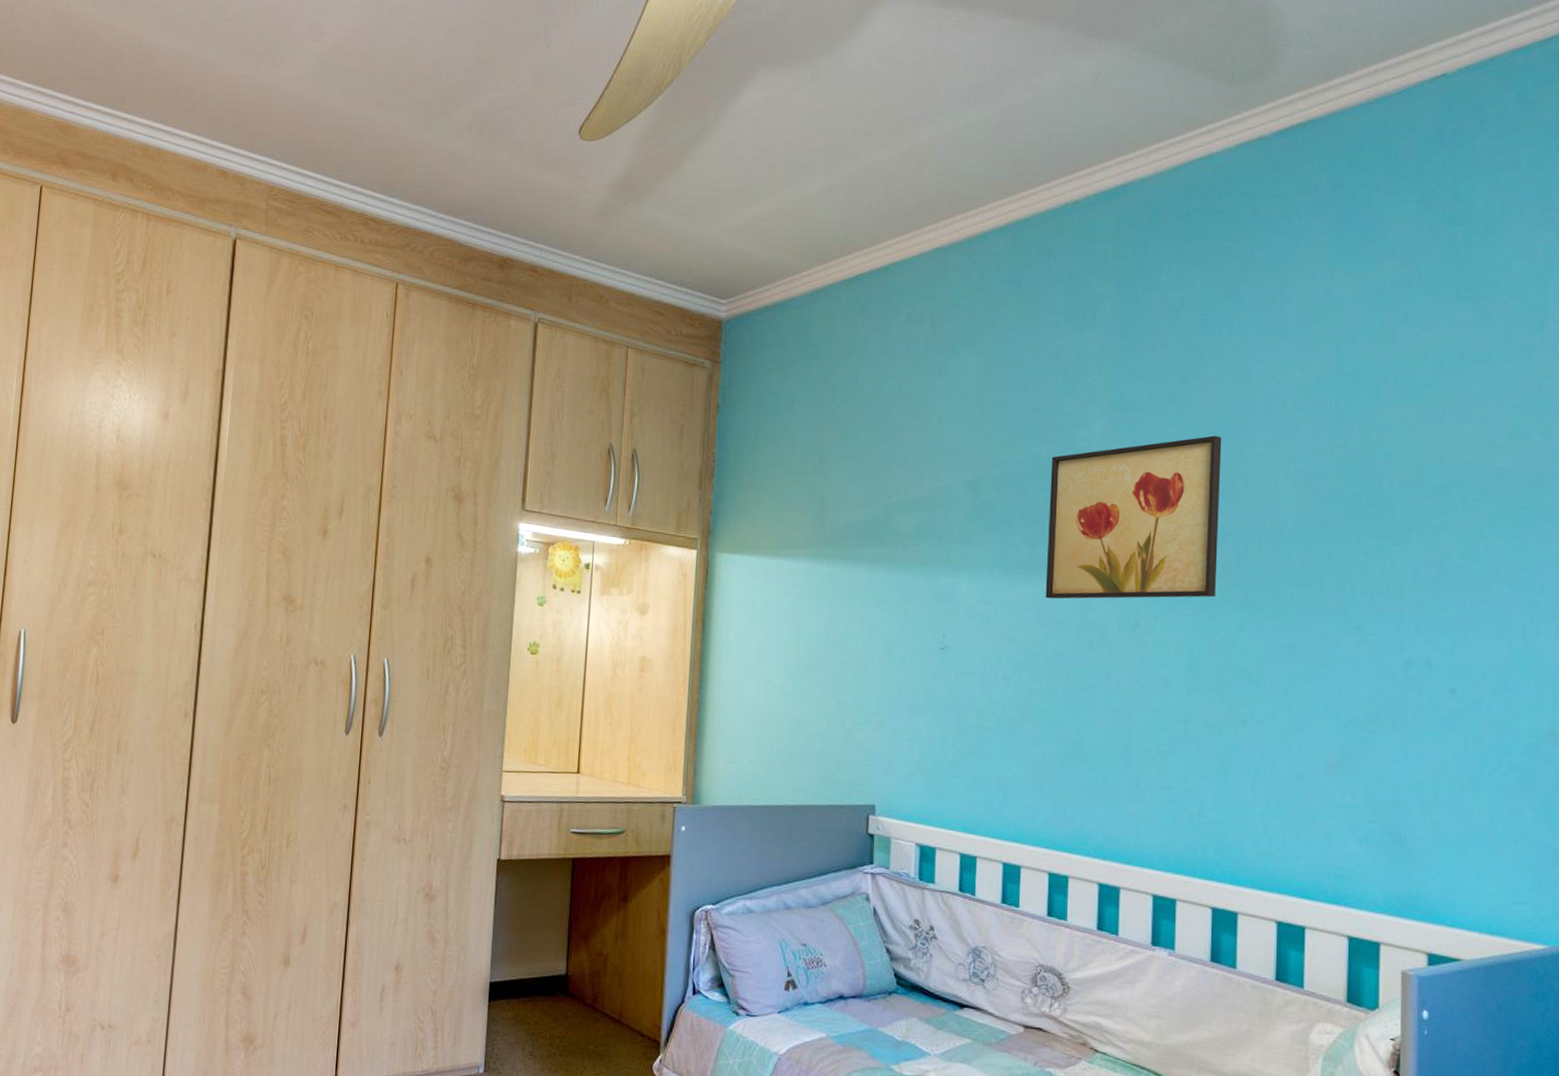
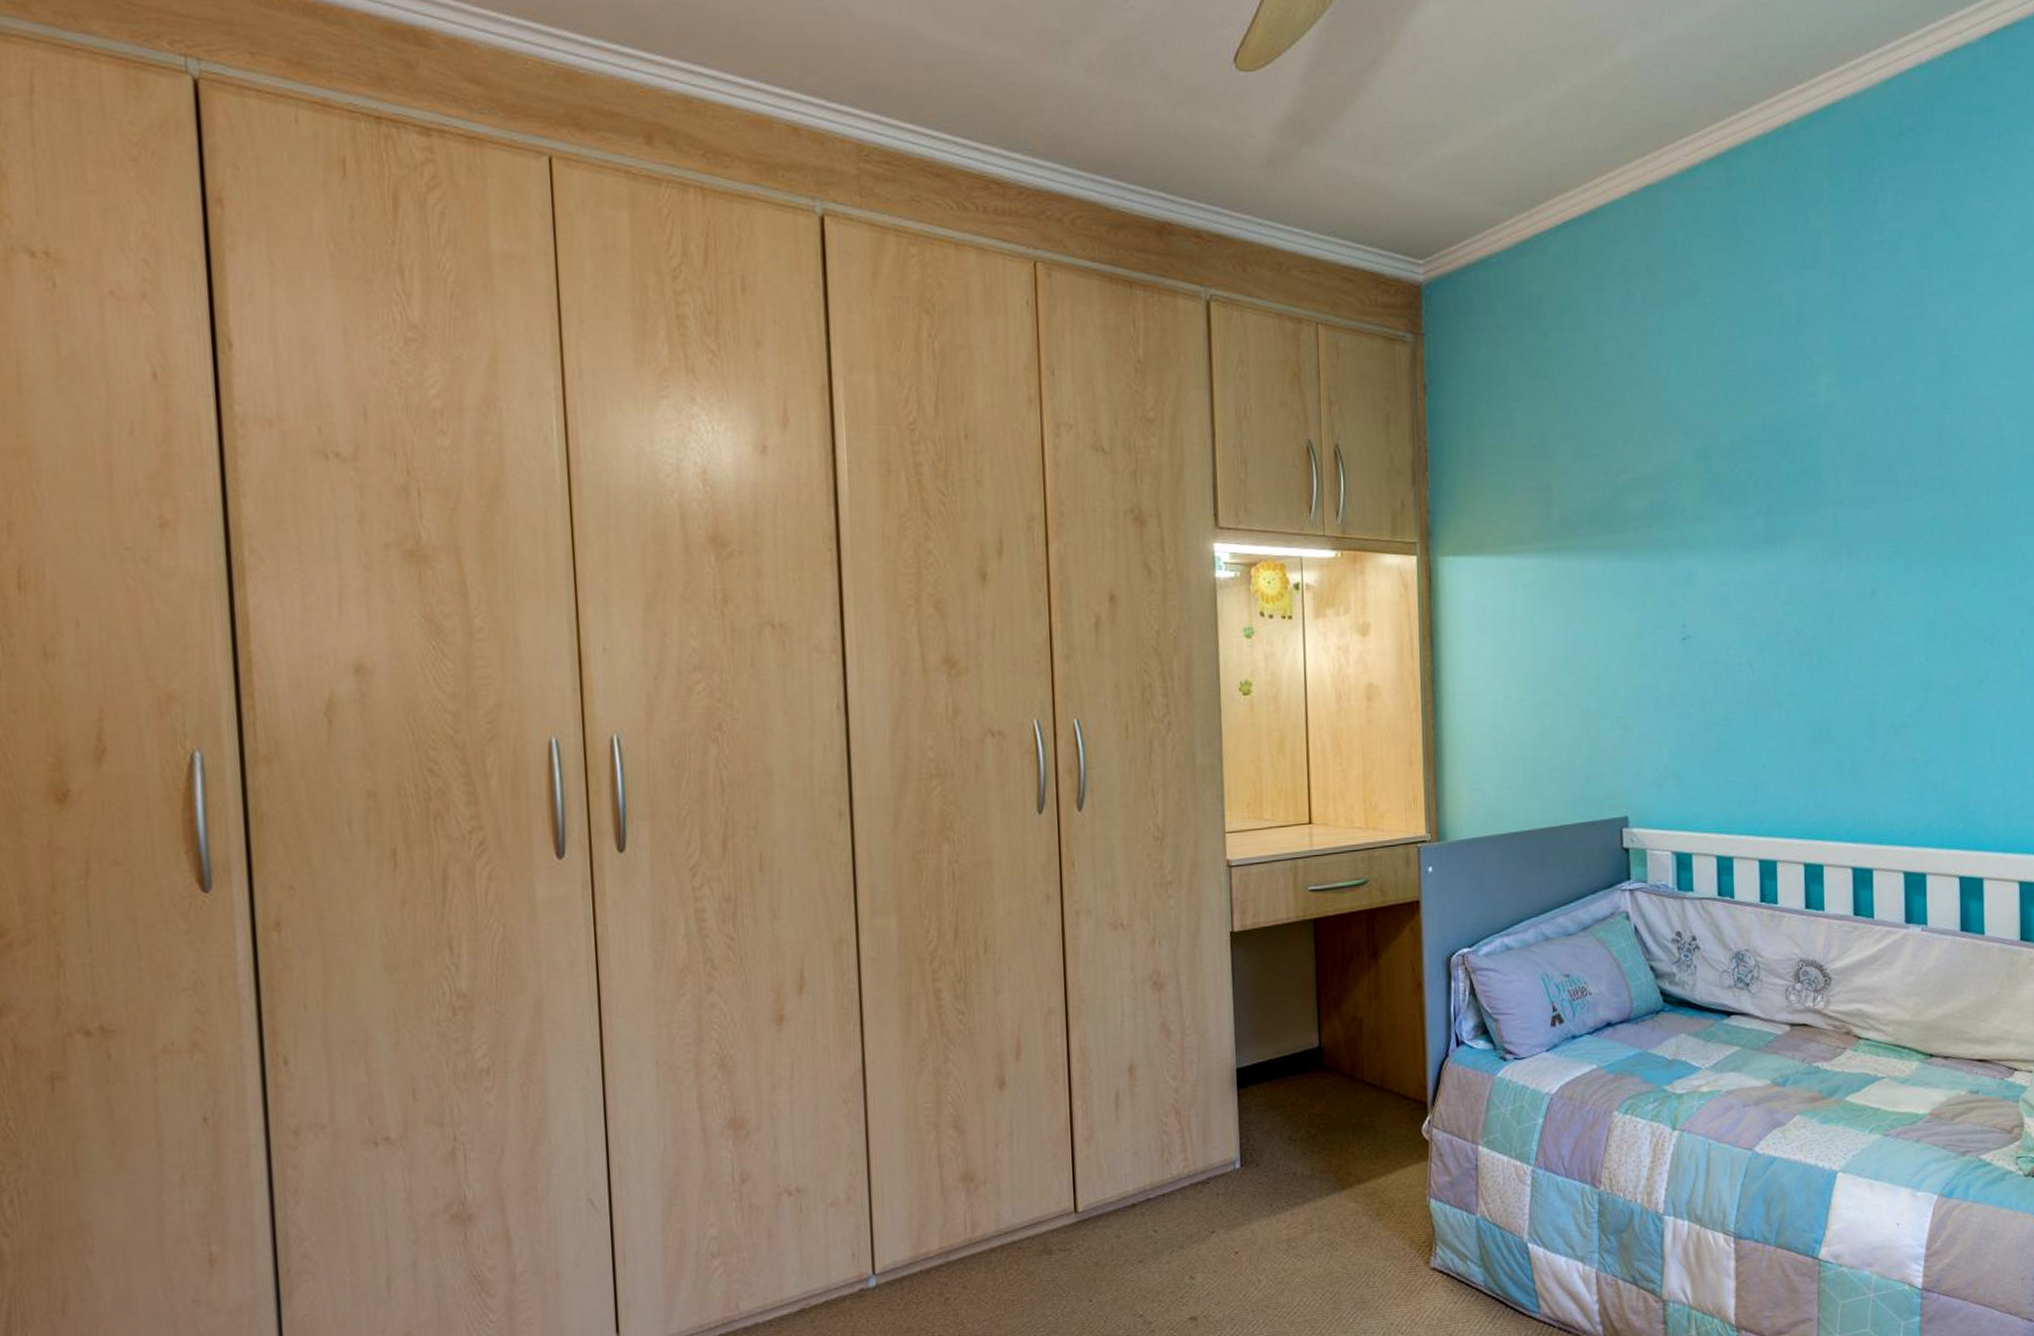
wall art: present [1045,435,1222,599] -> none [1780,380,1948,573]

